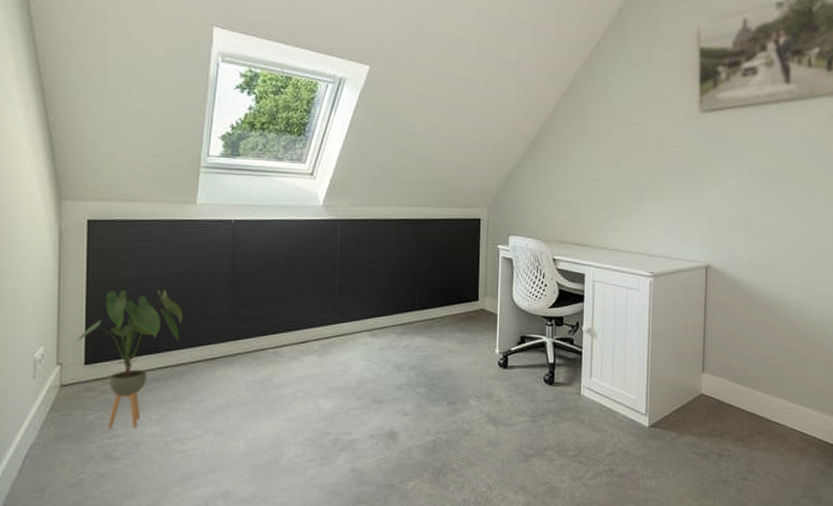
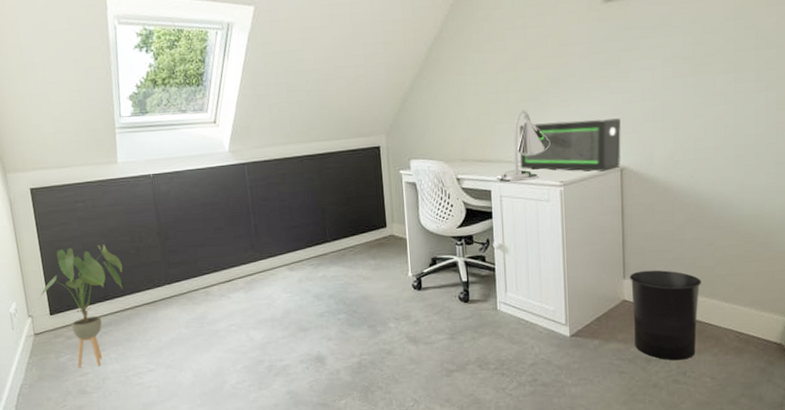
table lamp: none [590,200,643,269] -> present [495,109,549,183]
speaker: none [614,215,709,267] -> present [518,118,622,172]
waste bin: none [708,366,772,458] -> present [630,270,701,361]

